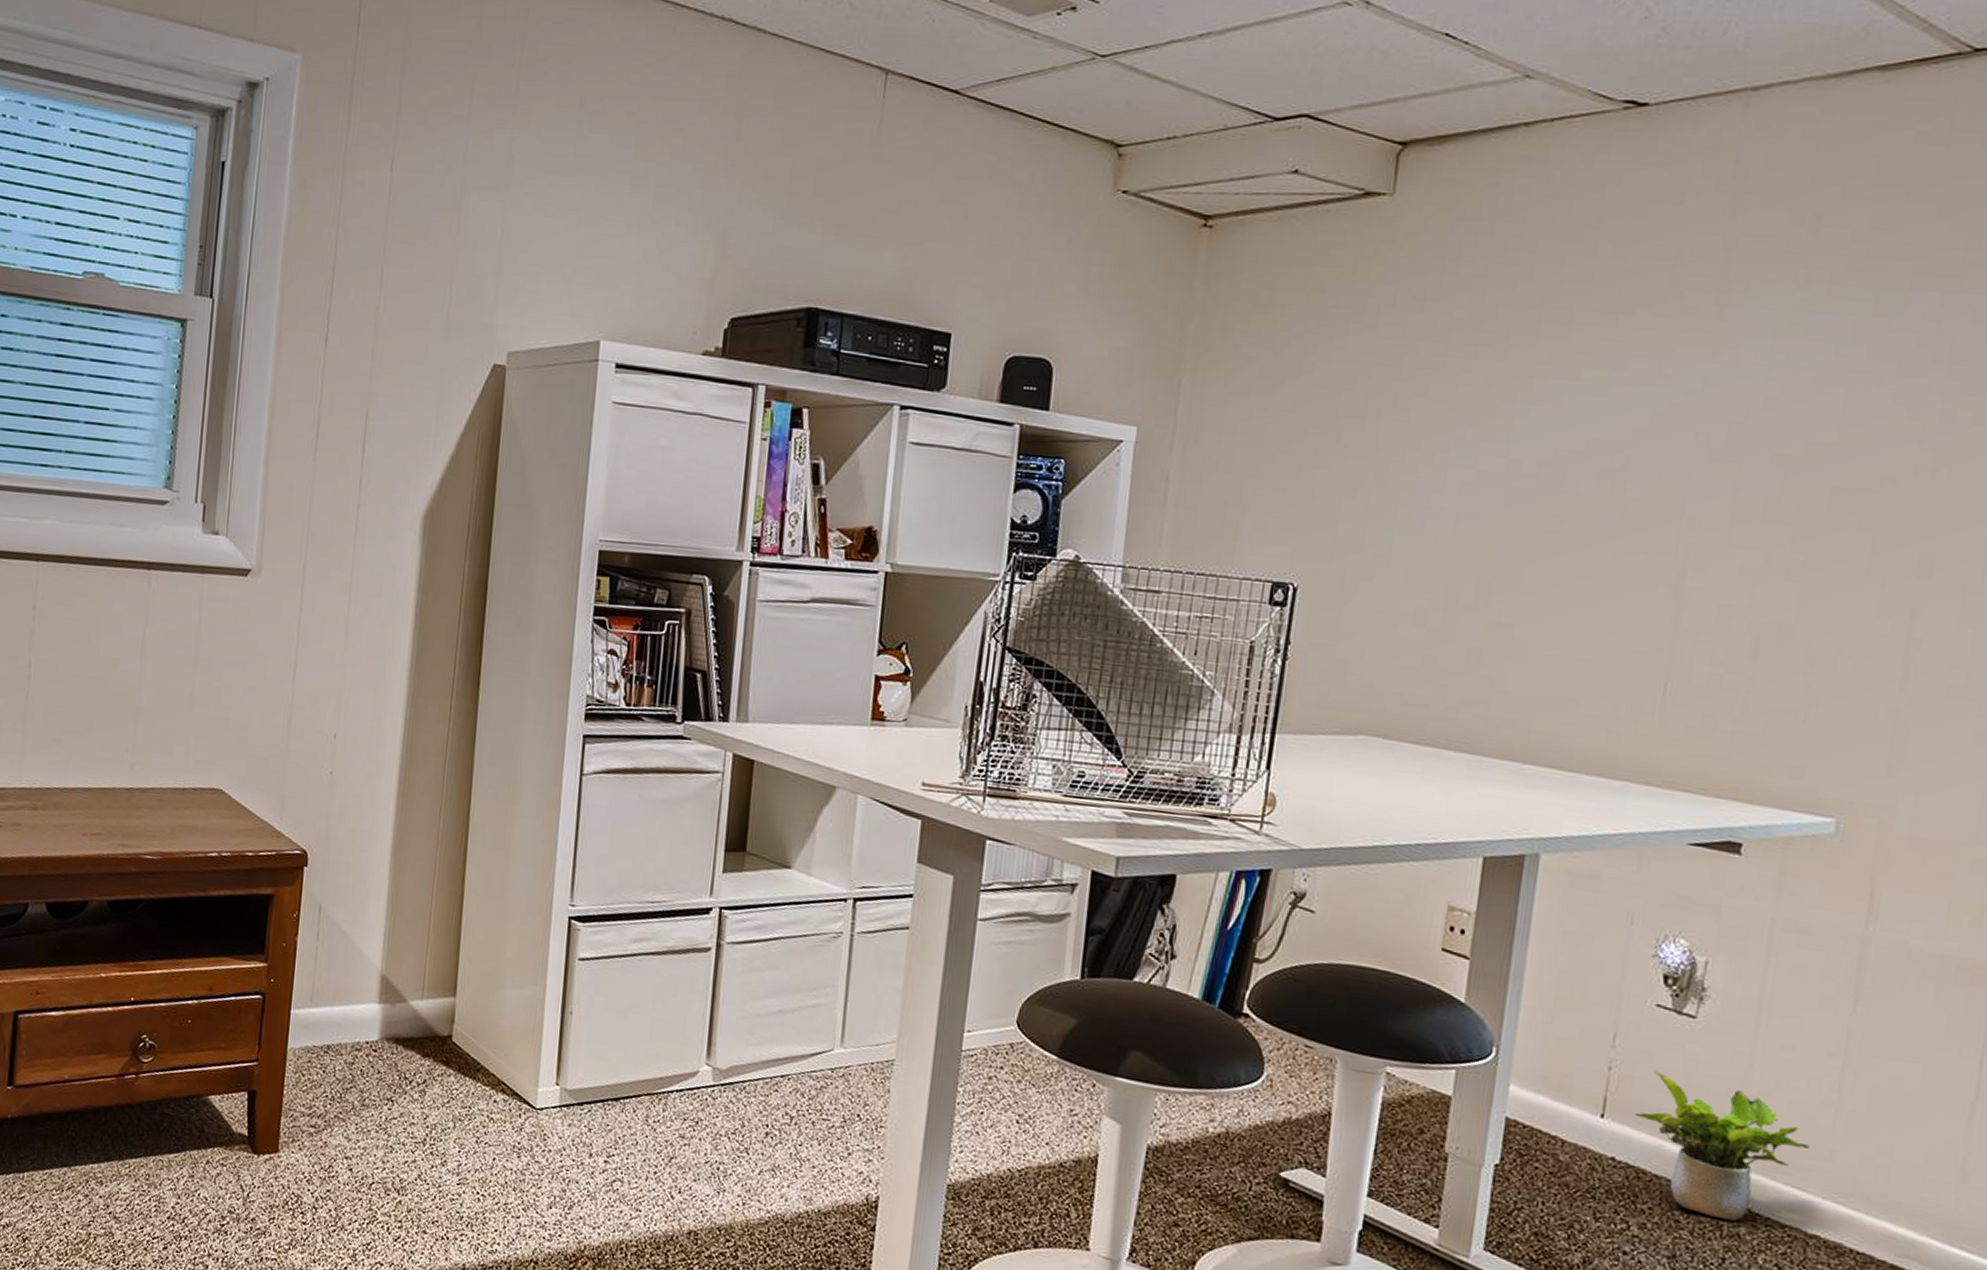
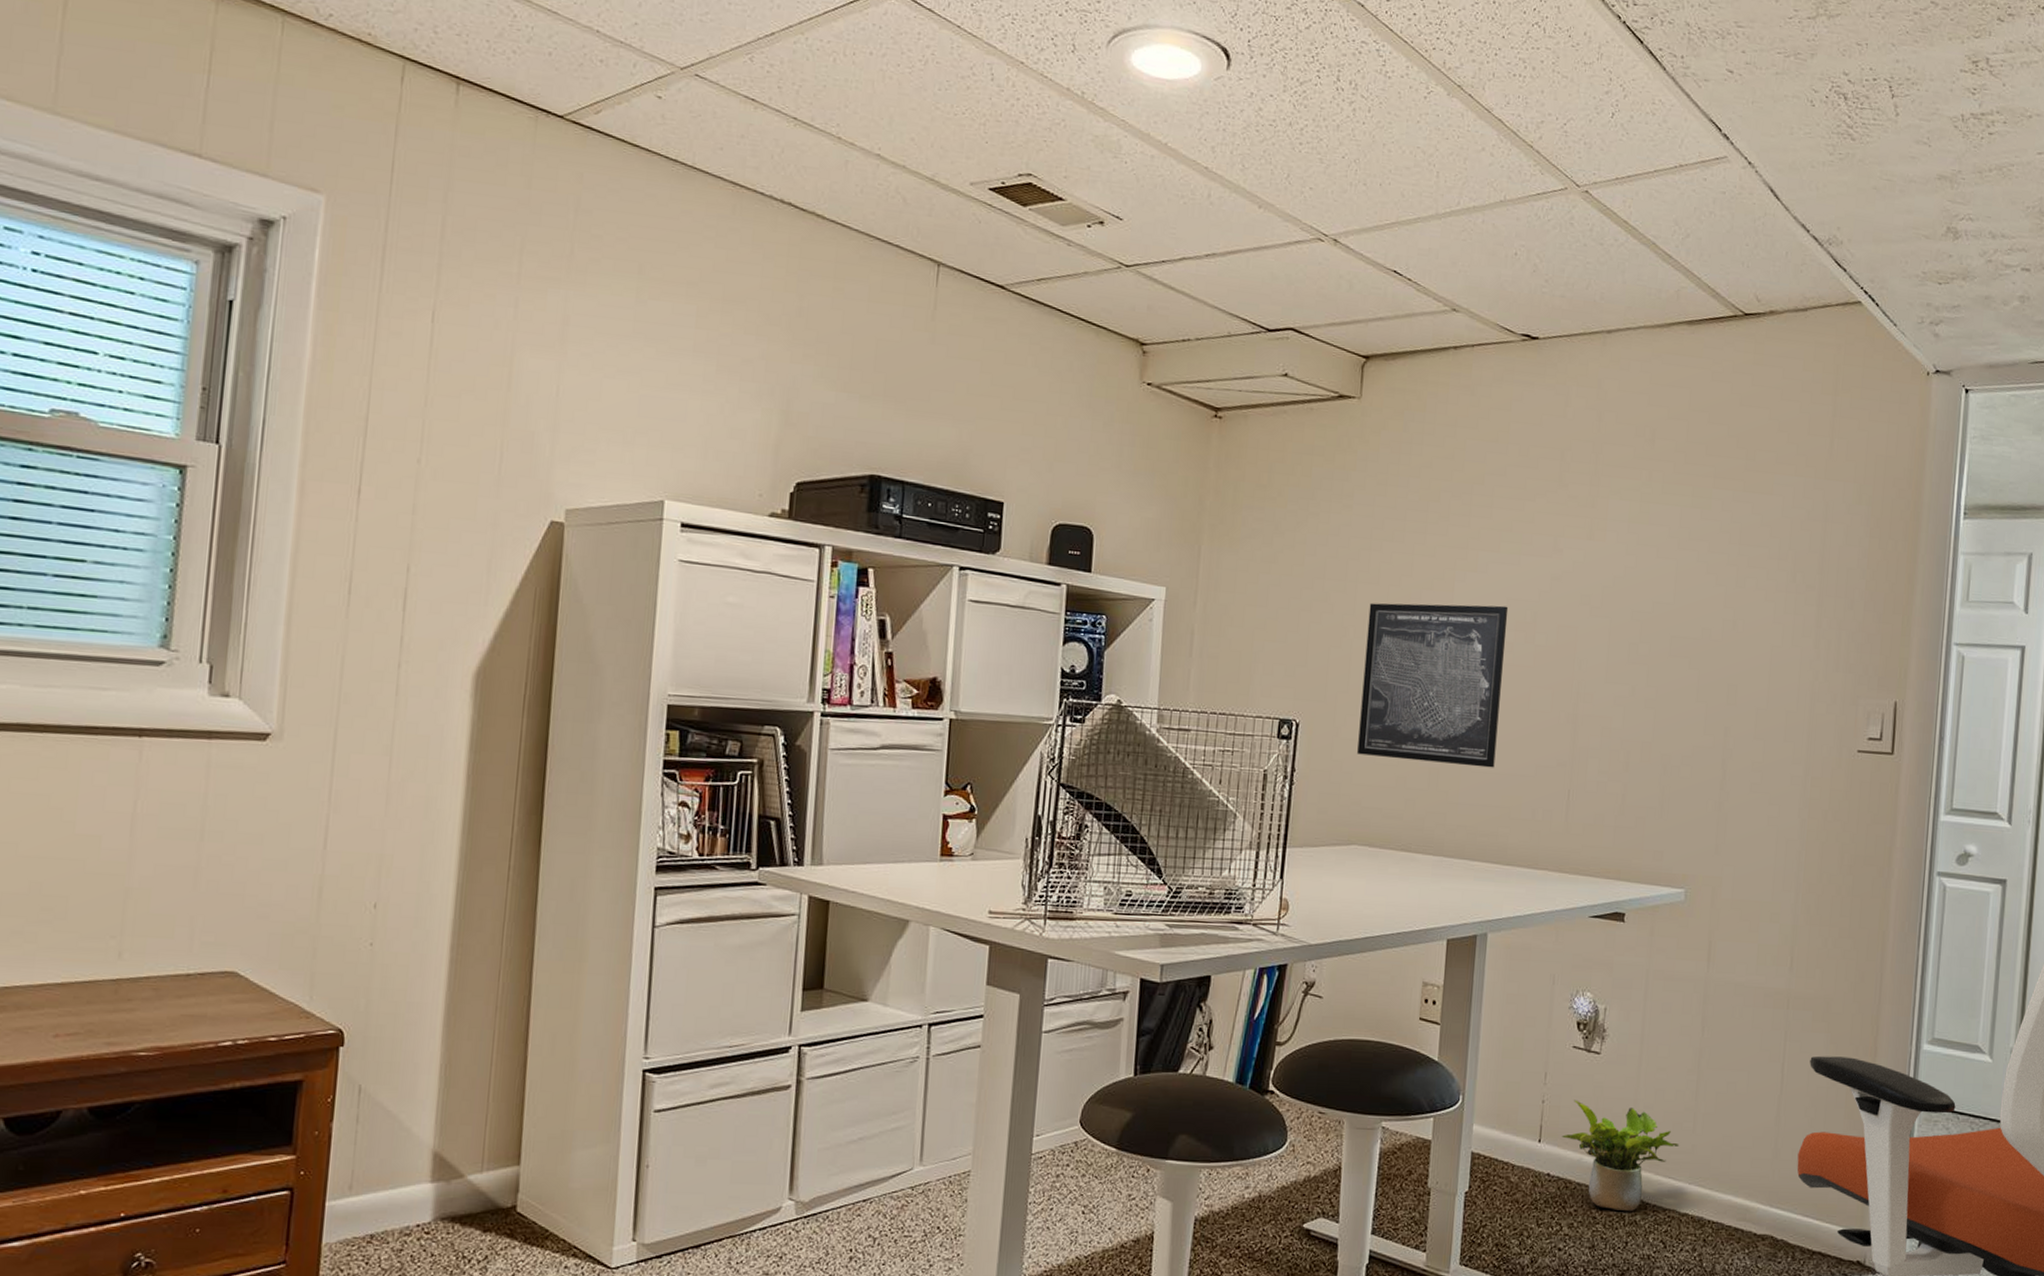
wall art: none [1372,444,1589,651] -> present [1357,603,1509,768]

